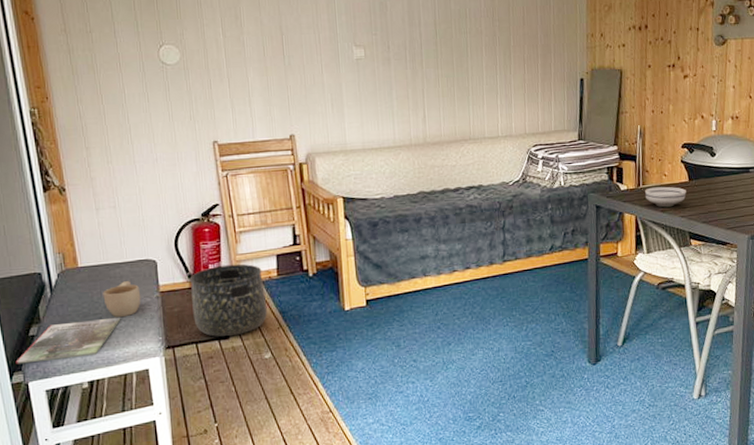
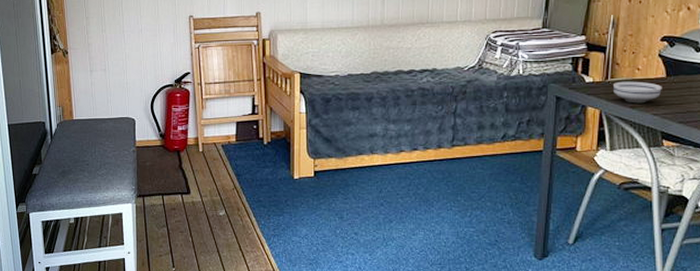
magazine: present [15,317,121,365] -> none [21,165,103,197]
cup: present [103,281,141,318] -> none [91,135,121,166]
basket: present [189,263,268,337] -> none [161,127,225,192]

